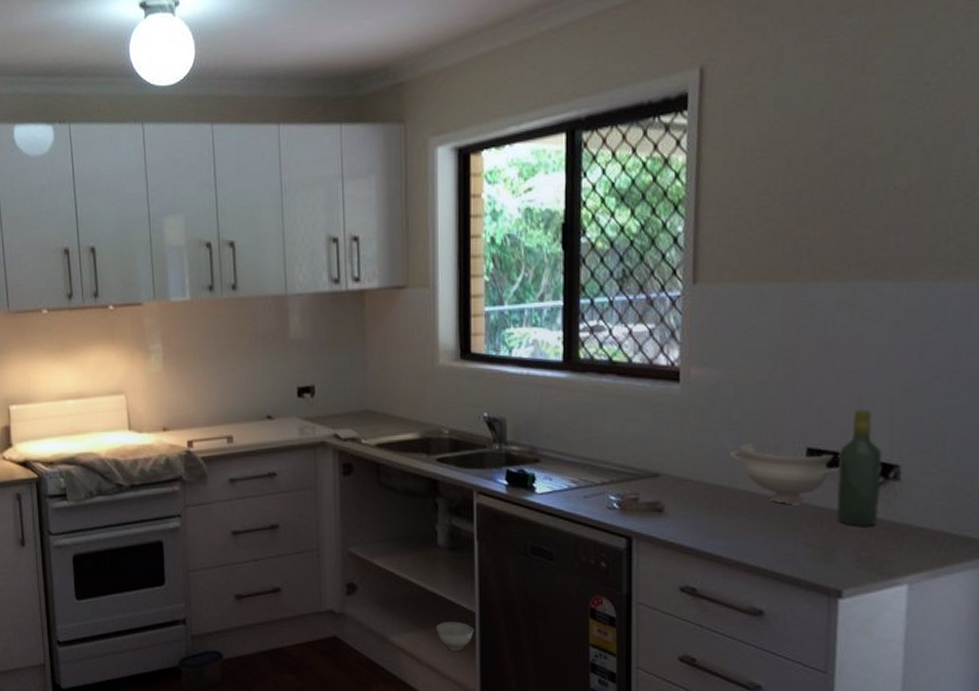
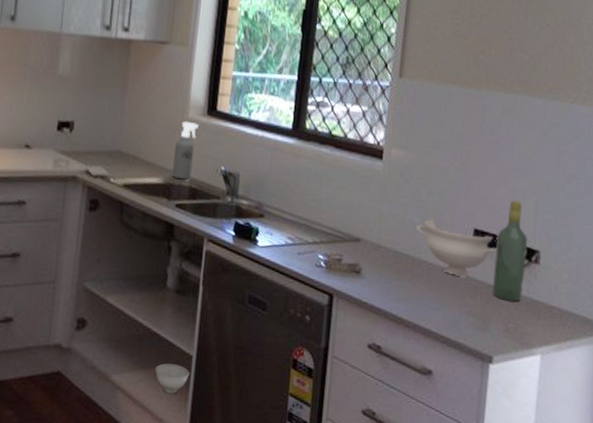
spray bottle: none [428,368,452,432] -> present [172,121,199,180]

